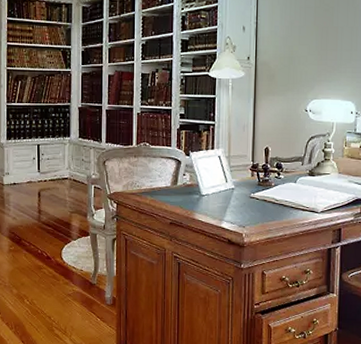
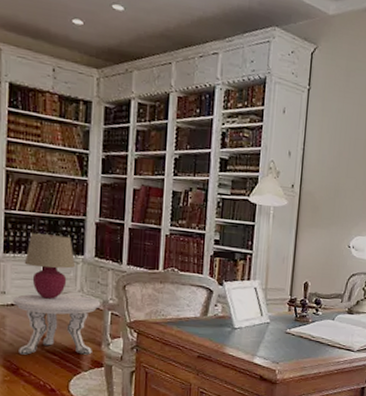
side table: none [15,173,86,227] -> present [13,294,101,355]
table lamp: none [23,121,64,177] -> present [24,233,76,299]

